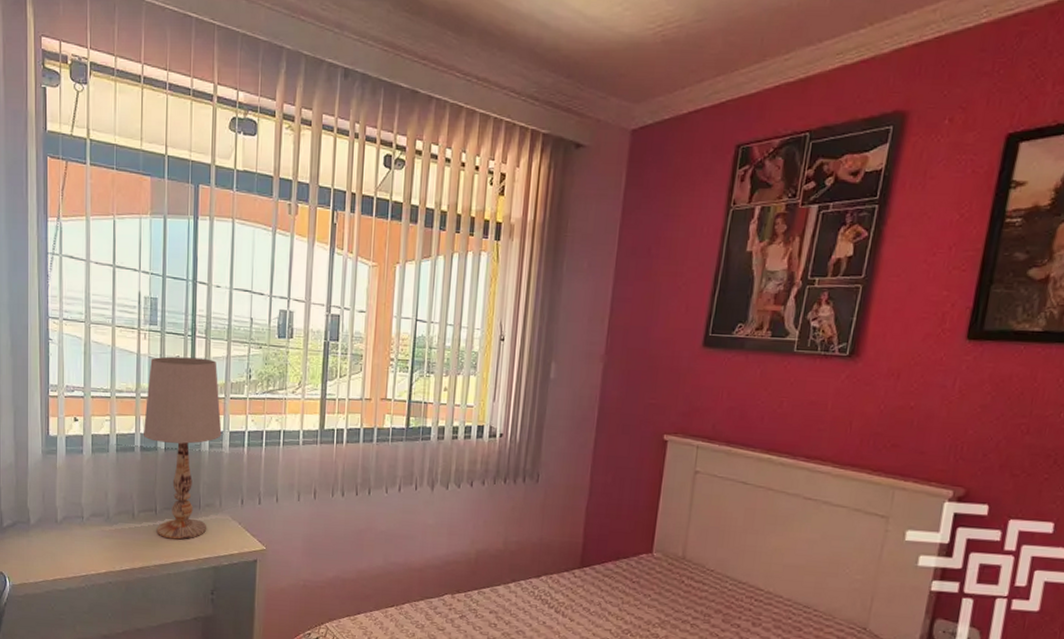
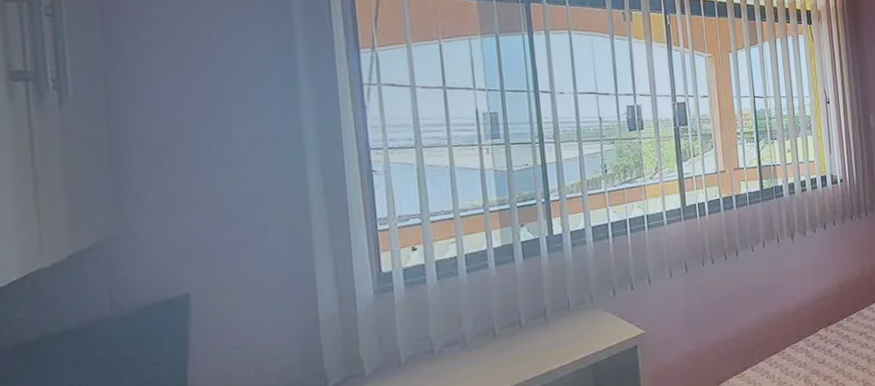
table lamp: present [144,356,222,540] -> none [496,161,584,349]

